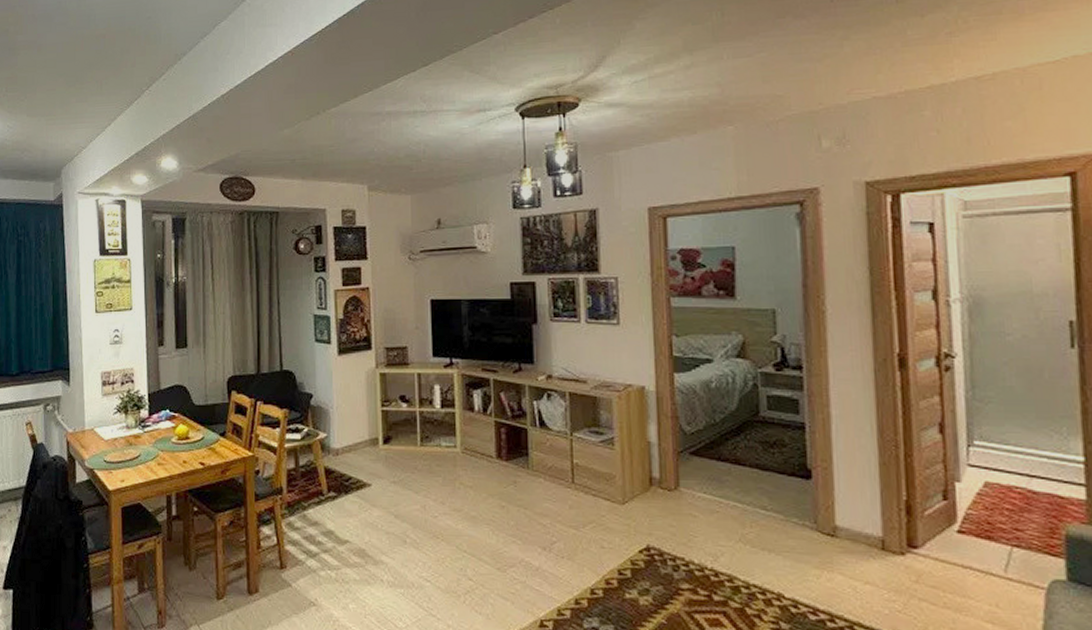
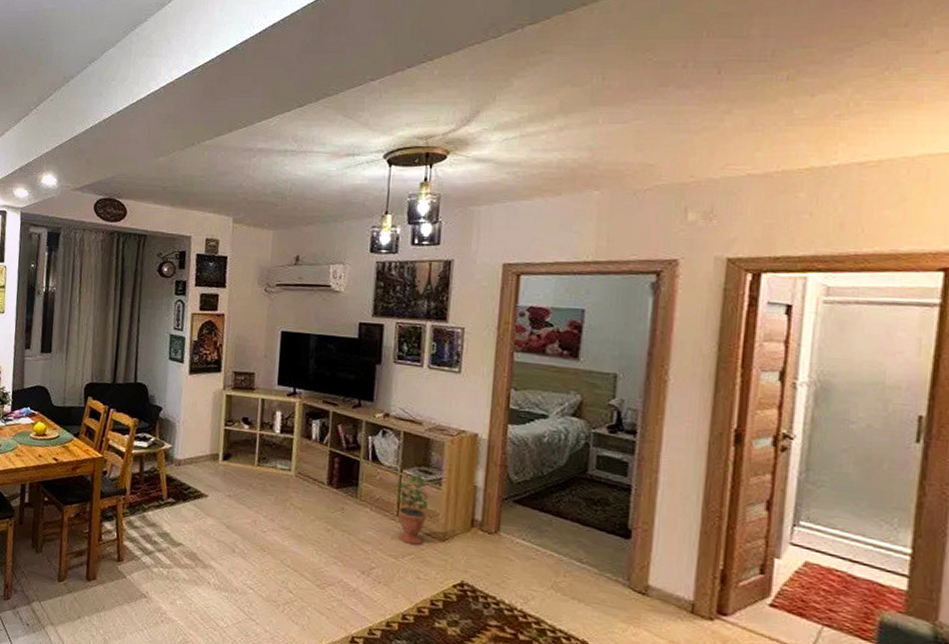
potted plant: none [566,434,604,512] -> present [395,472,430,545]

